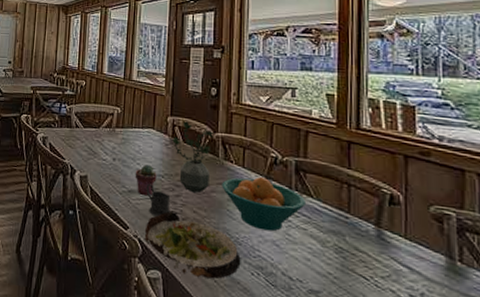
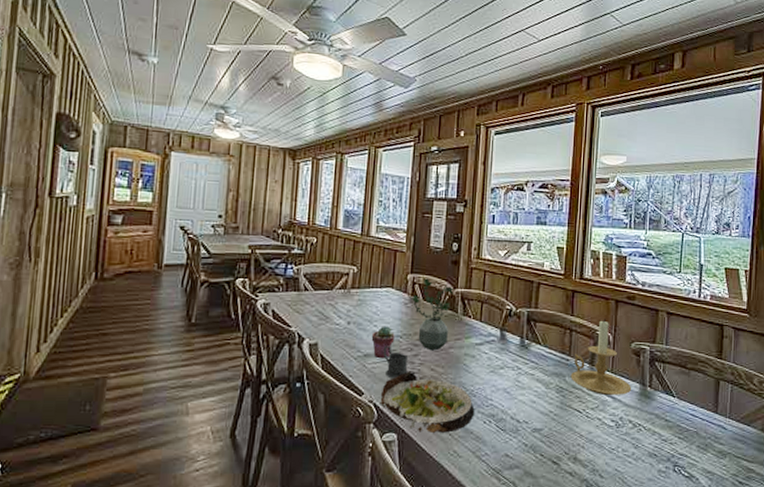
fruit bowl: present [222,177,305,232] -> none [459,330,534,380]
candle holder: none [351,175,435,267] -> present [570,319,632,396]

